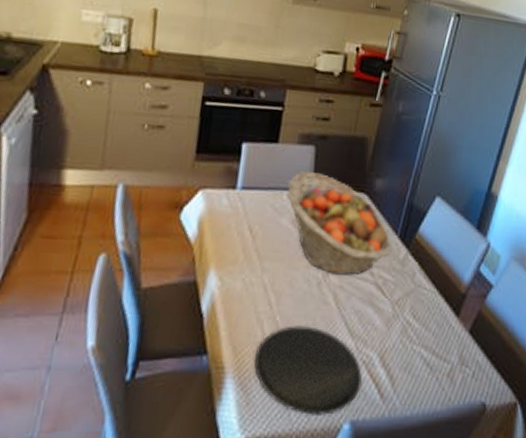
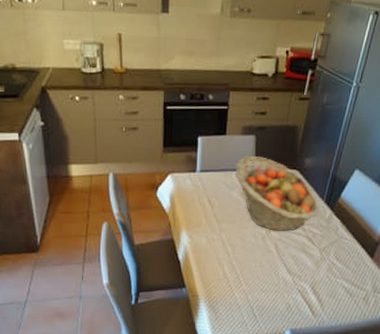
plate: present [254,326,362,415] -> none [219,267,298,326]

